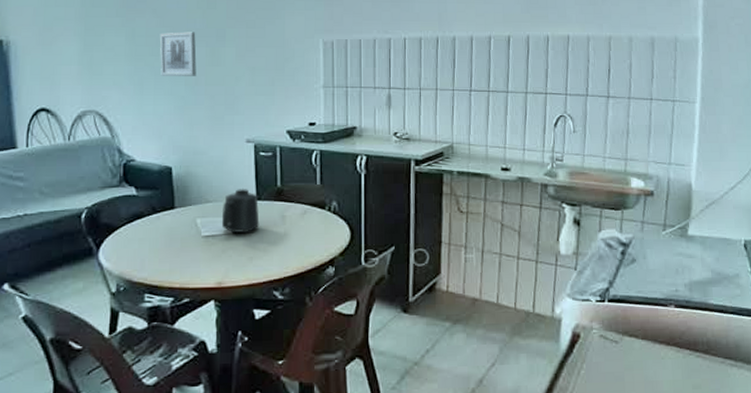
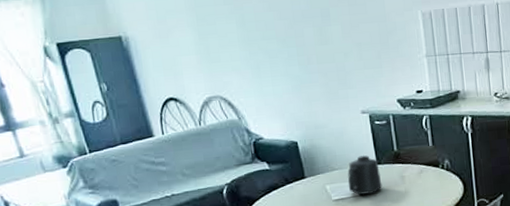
wall art: present [159,32,197,76] -> none [268,13,308,58]

